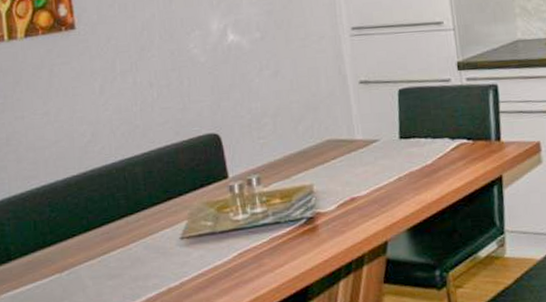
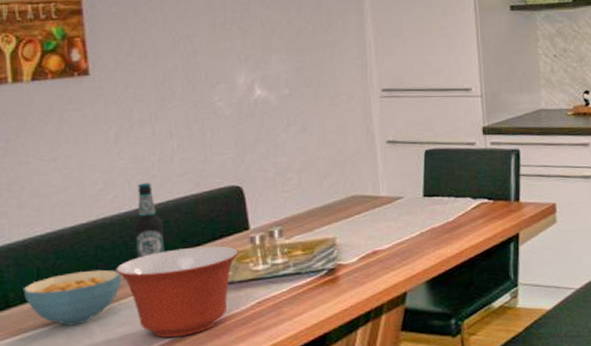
cereal bowl: none [22,221,110,279] -> present [23,269,122,326]
mixing bowl: none [105,195,219,291] -> present [116,246,239,338]
bottle: none [119,133,149,210] -> present [133,183,165,259]

